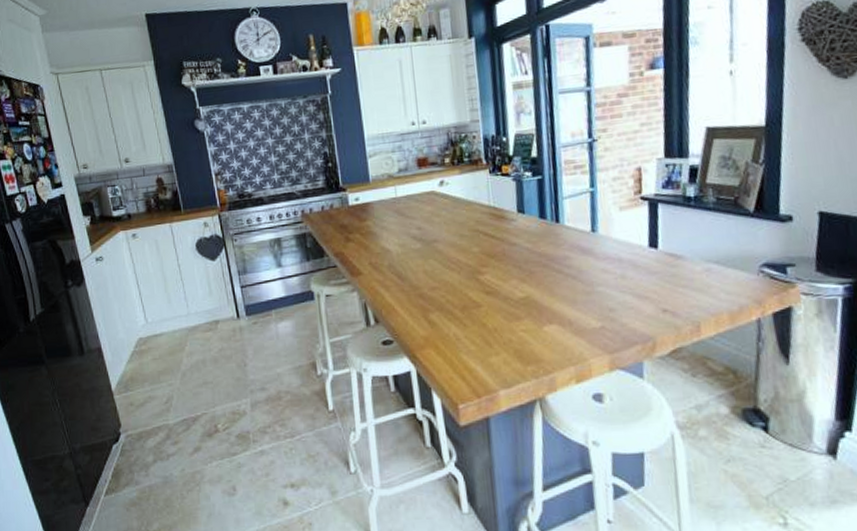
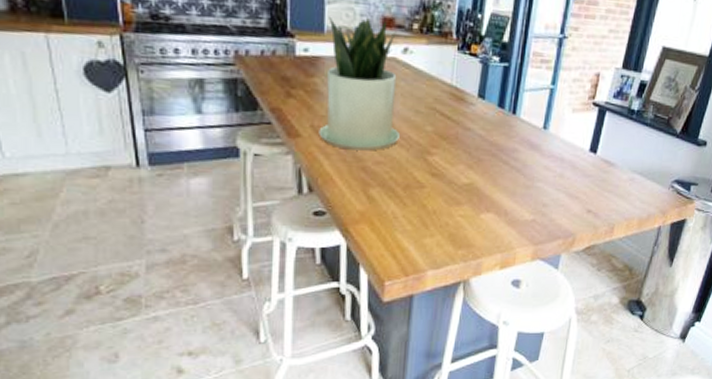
planter: none [372,161,449,280] -> present [318,16,400,151]

